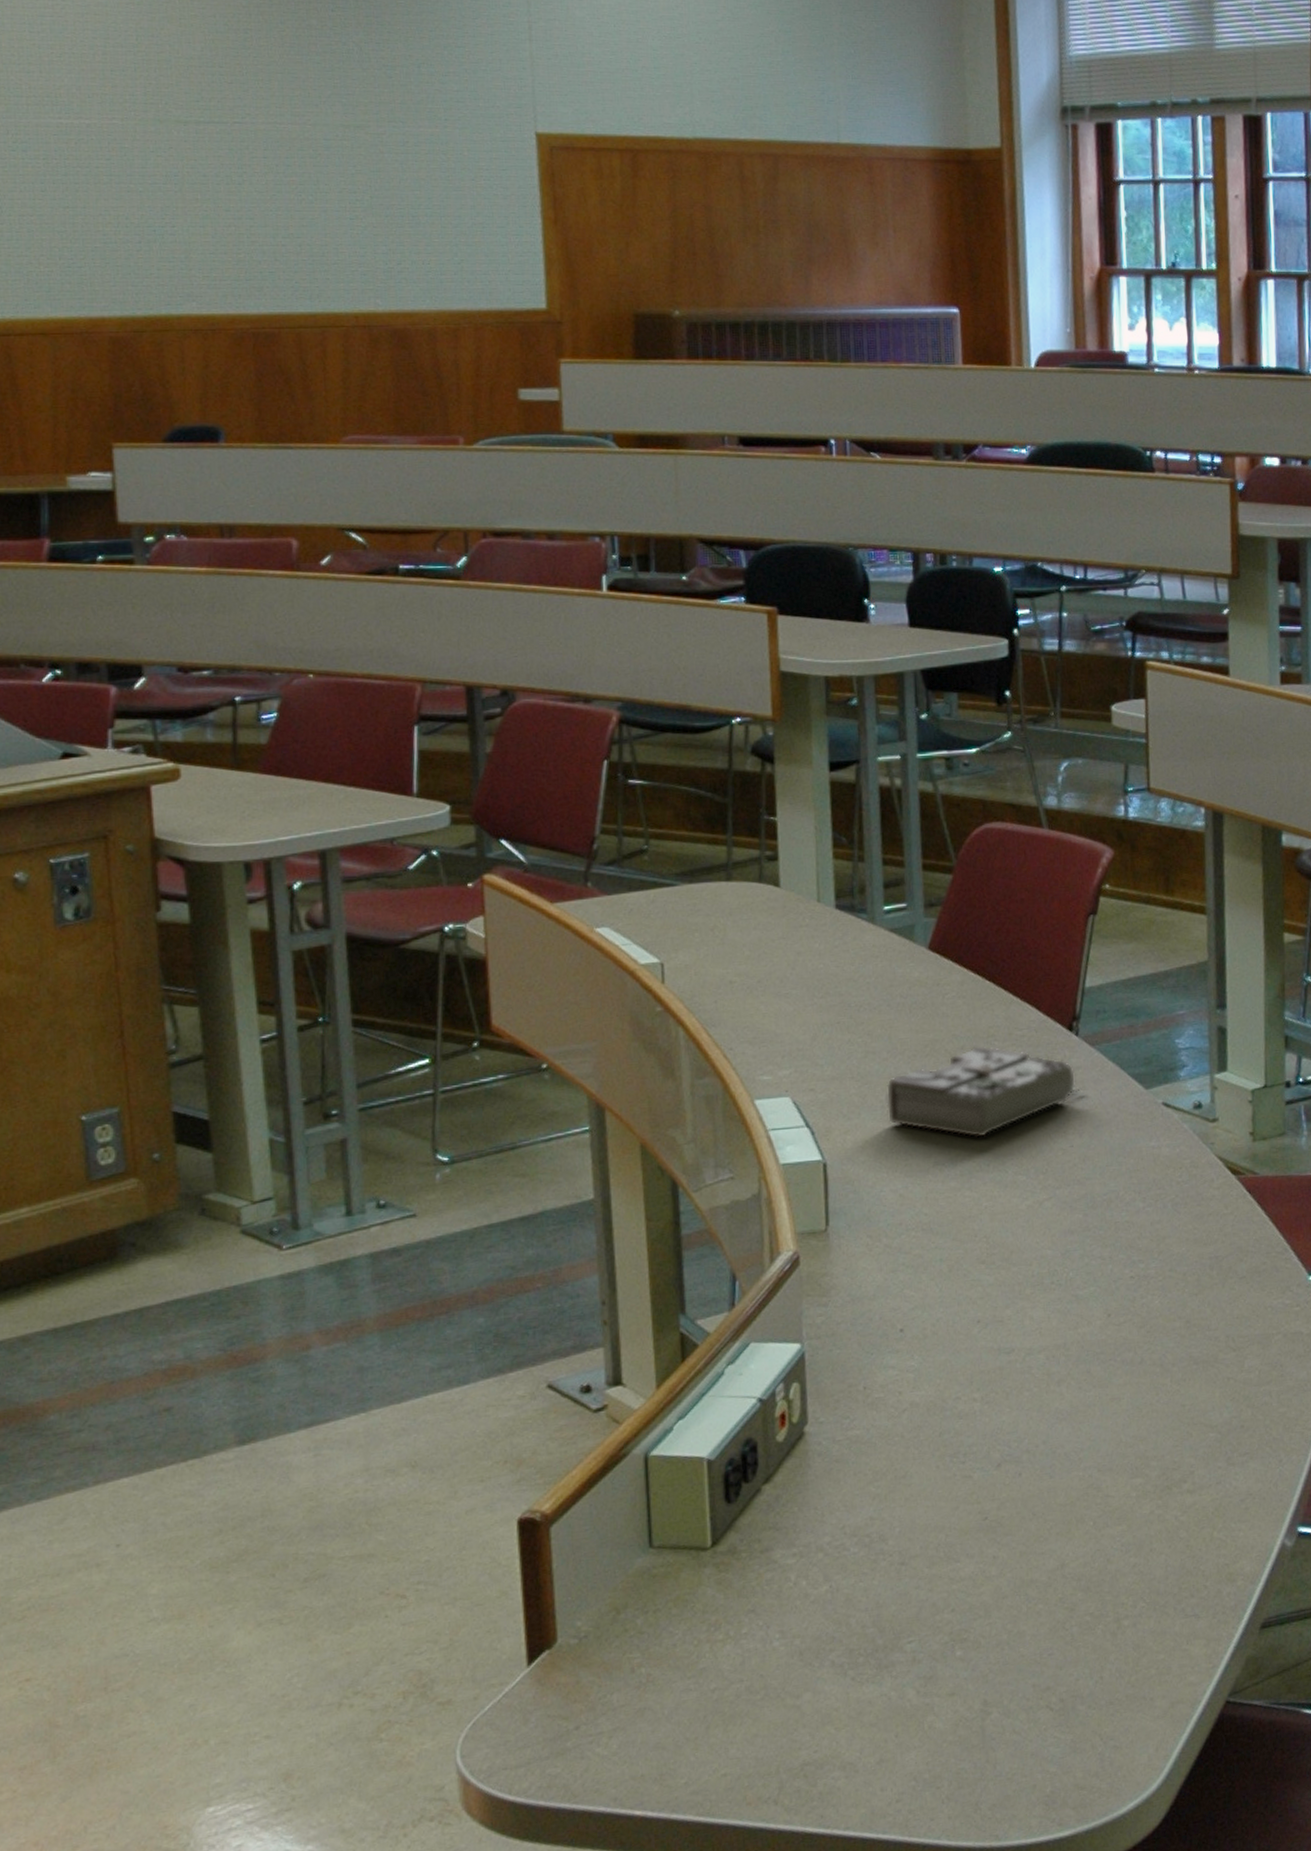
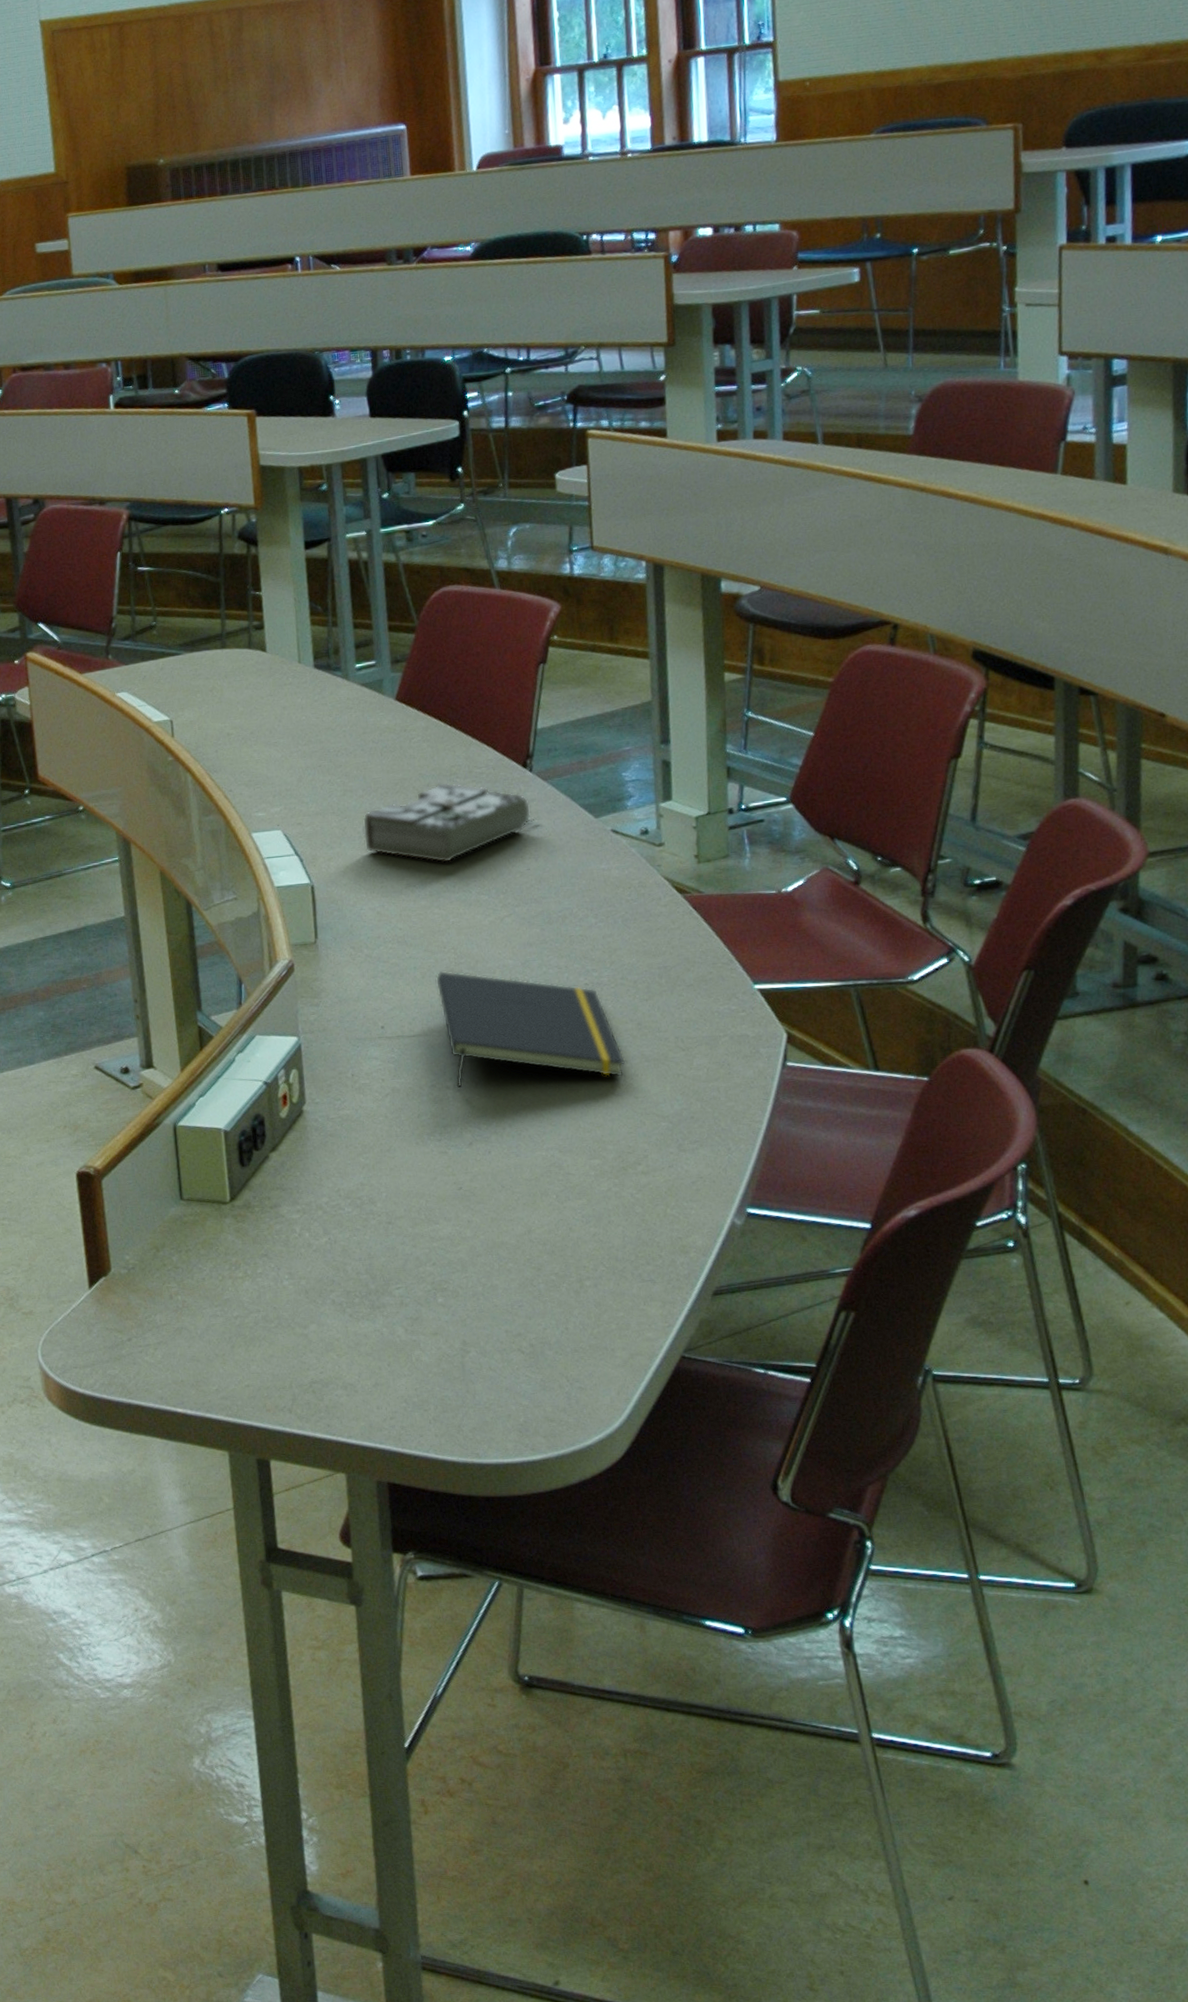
notepad: none [964,1262,1173,1401] -> present [435,970,626,1089]

